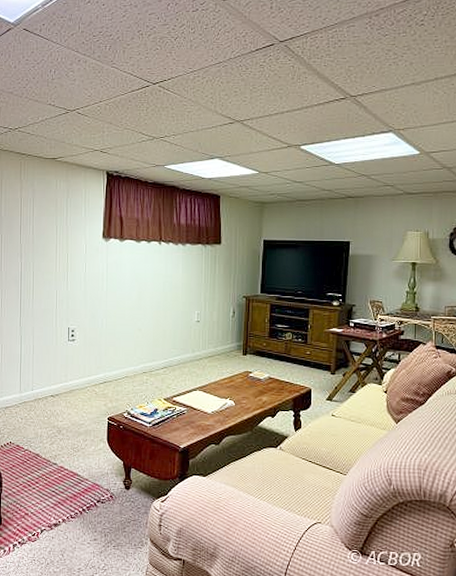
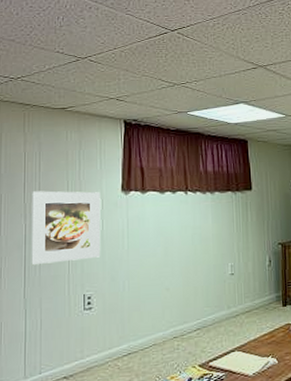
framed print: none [26,234,84,299] -> present [31,191,101,266]

